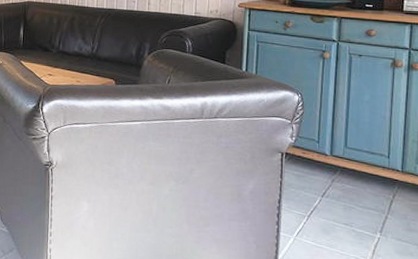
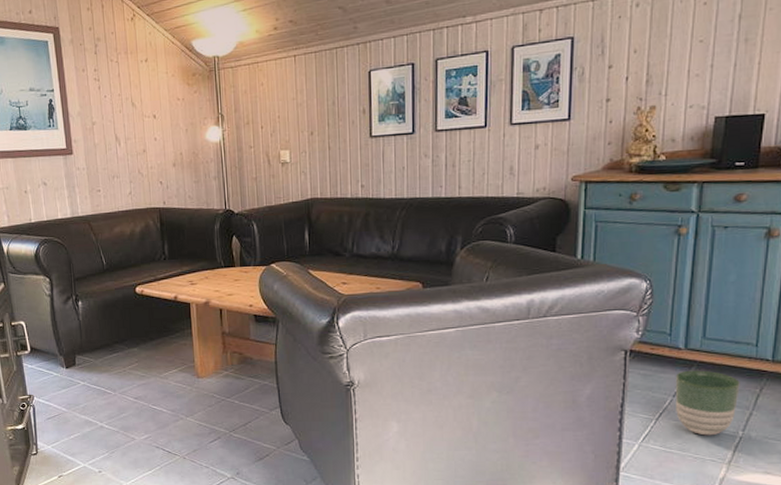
planter: none [323,174,376,235] -> present [675,370,740,436]

